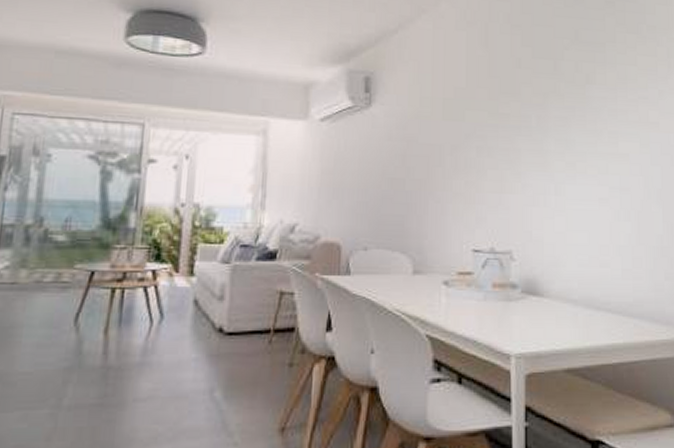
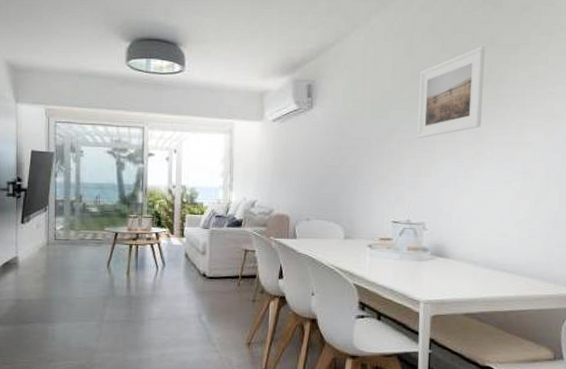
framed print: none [499,42,570,146] -> present [417,46,485,138]

